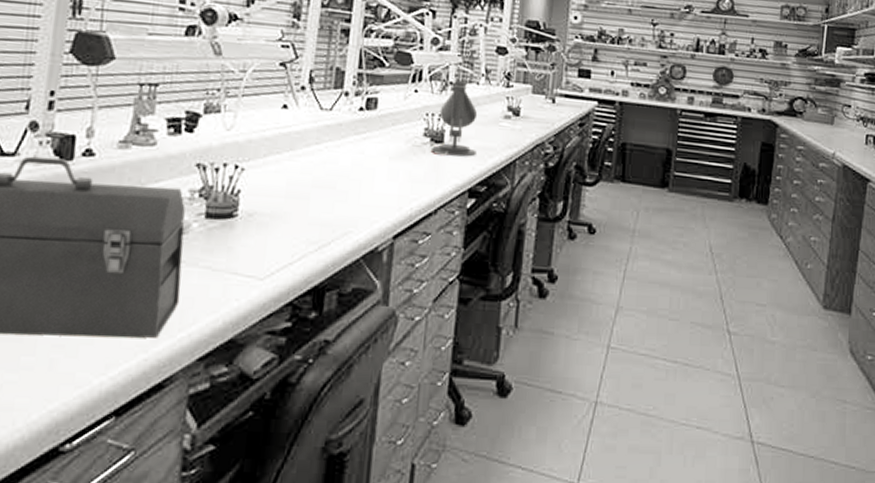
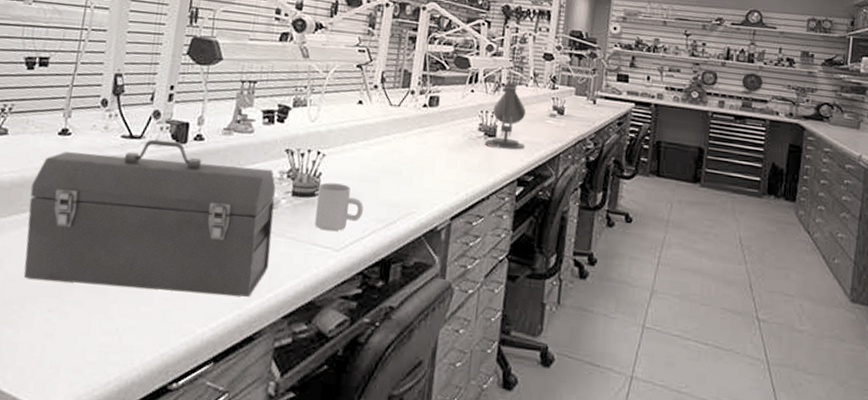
mug: none [233,201,291,258] -> present [314,182,364,232]

